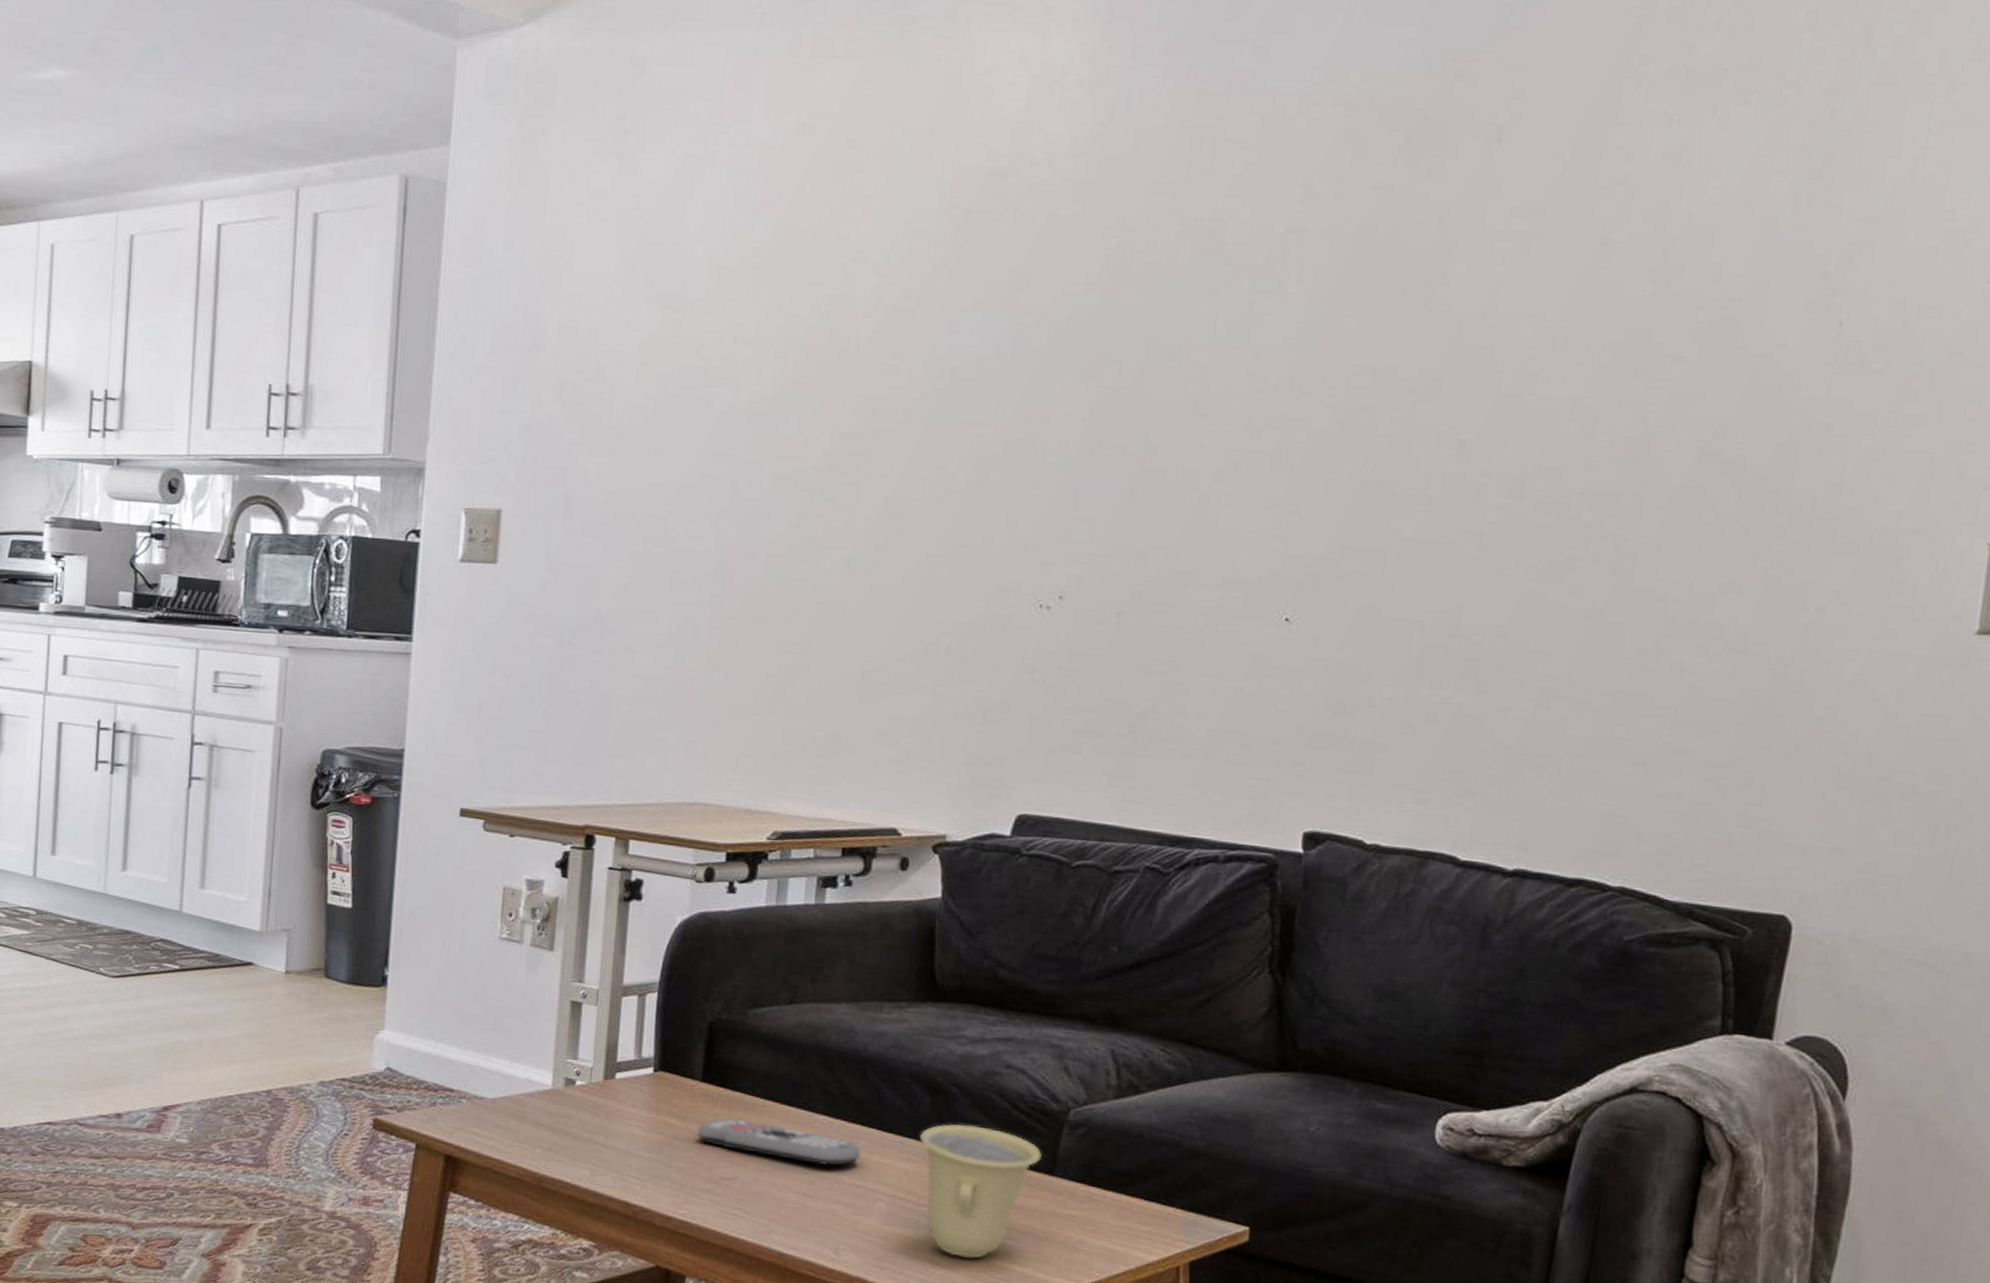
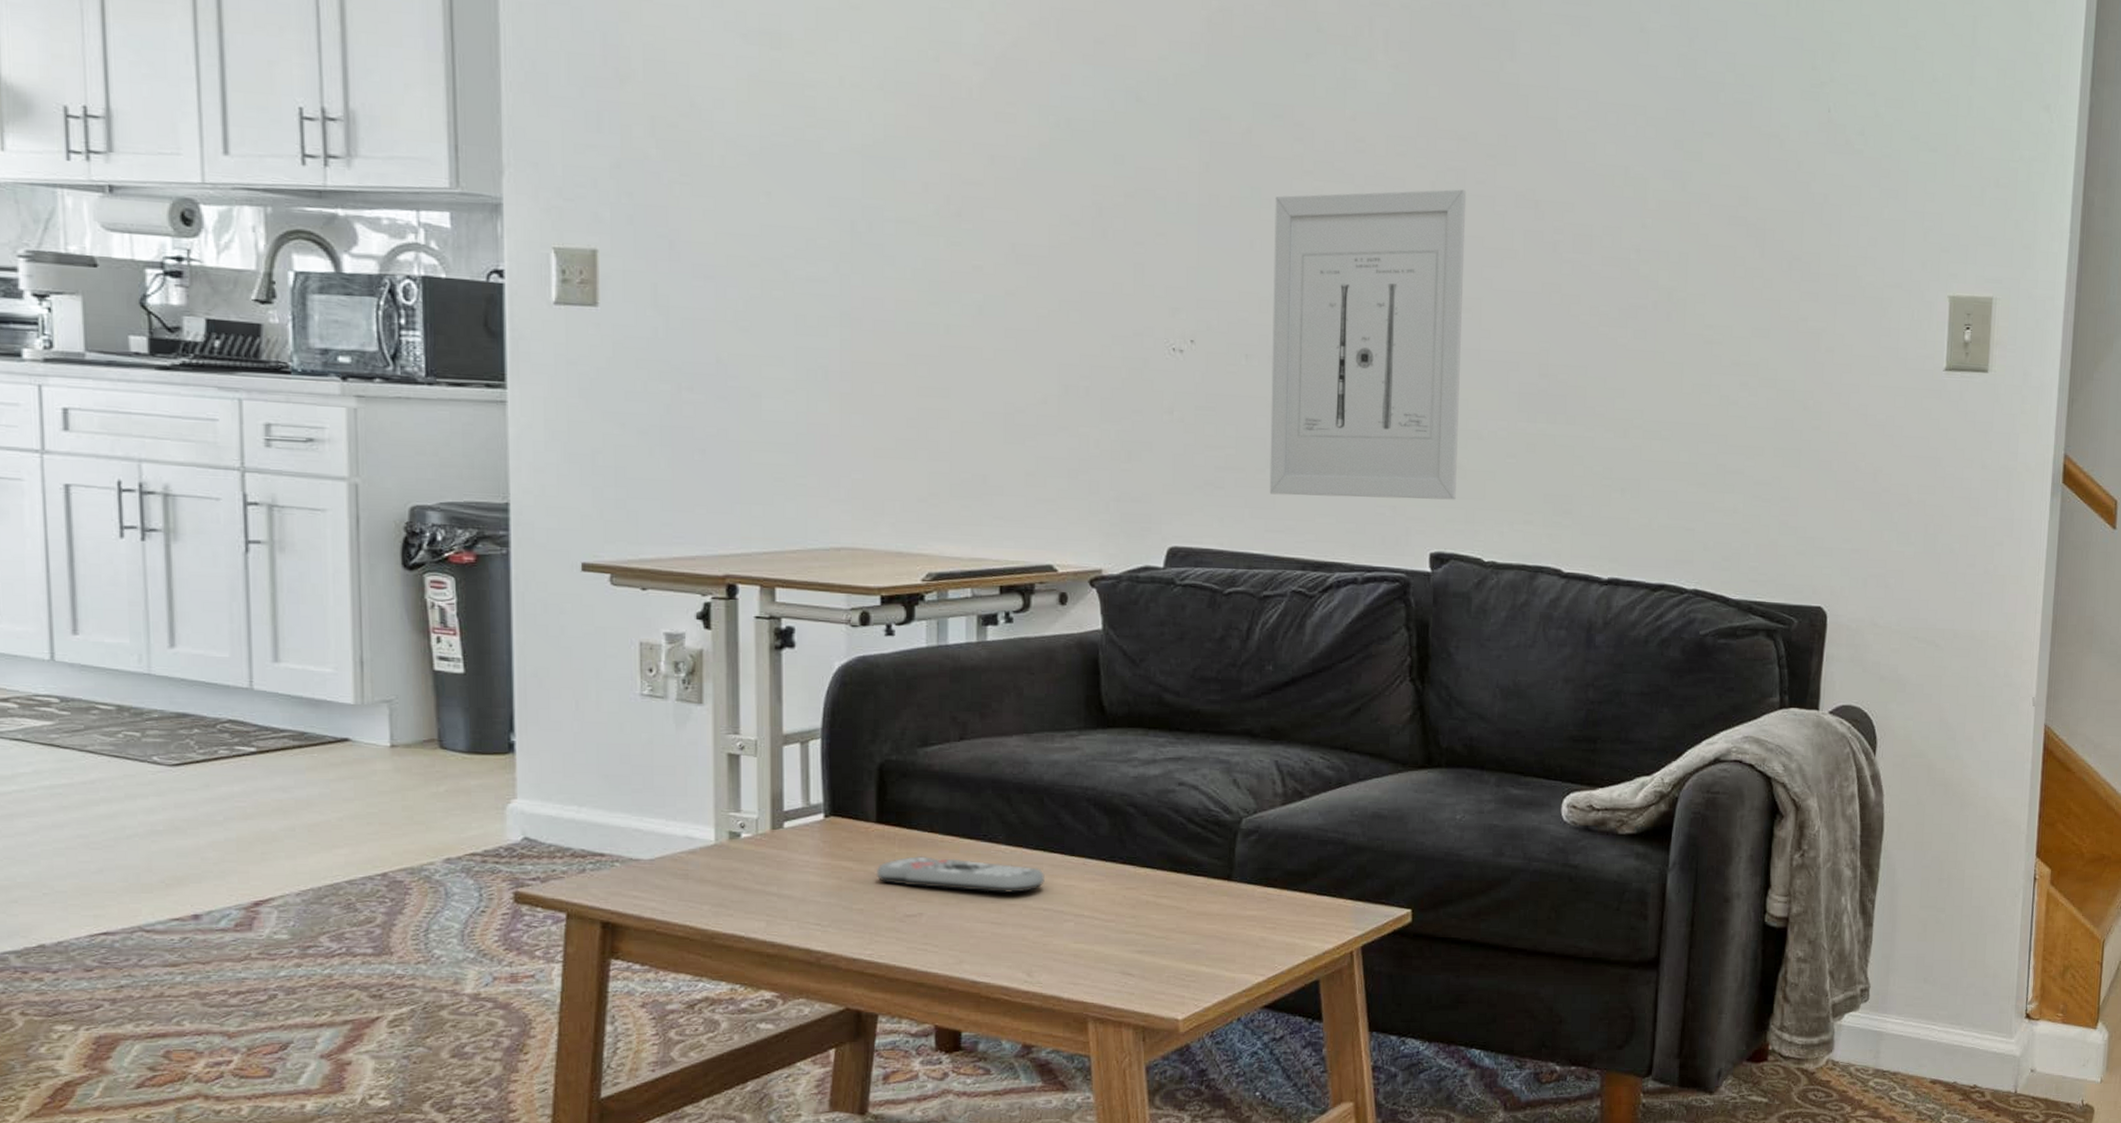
cup: present [920,1124,1042,1259] -> none [1102,841,1219,965]
wall art: none [1129,429,1379,774] -> present [1269,189,1467,500]

